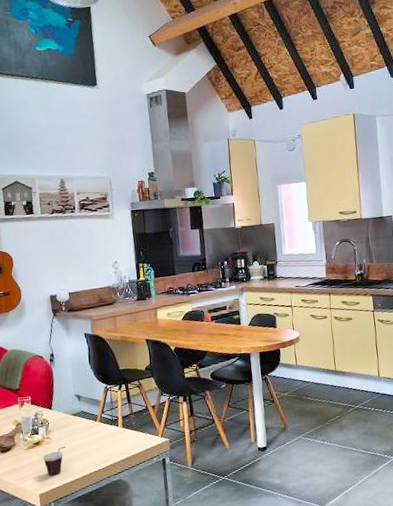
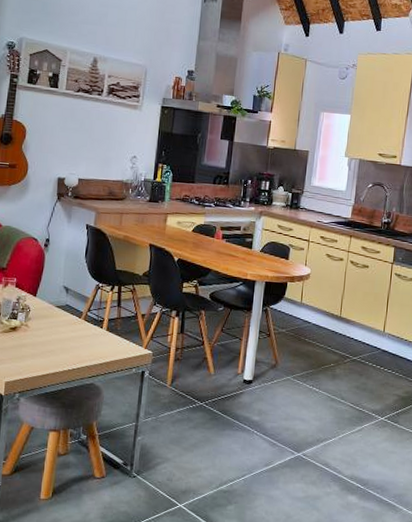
cup: present [43,447,66,476] -> none [16,337,43,365]

